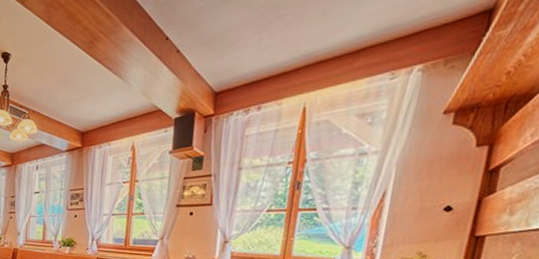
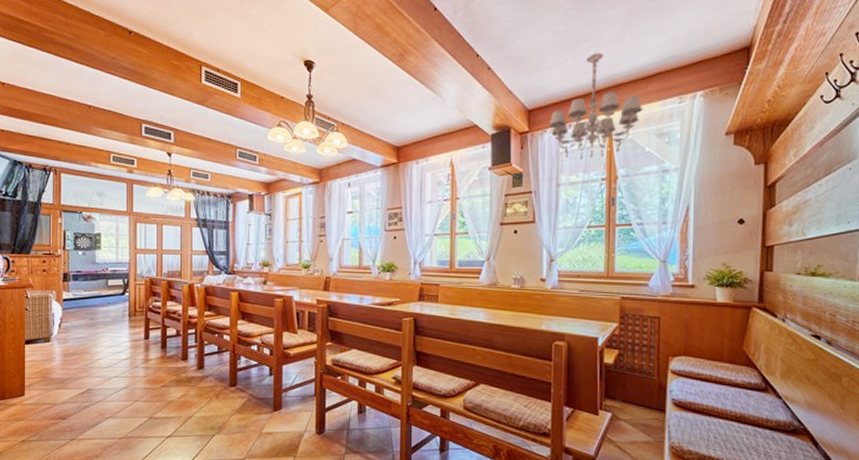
chandelier: none [236,28,346,144] -> present [548,53,643,161]

